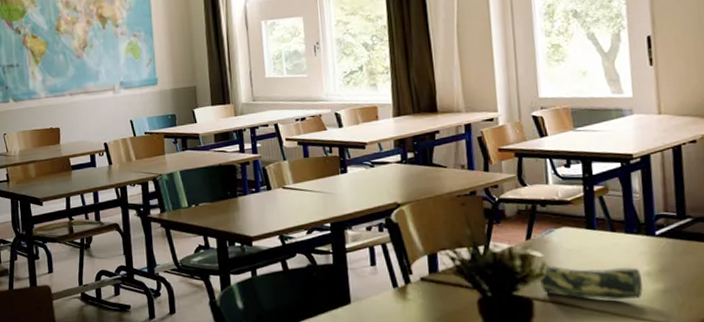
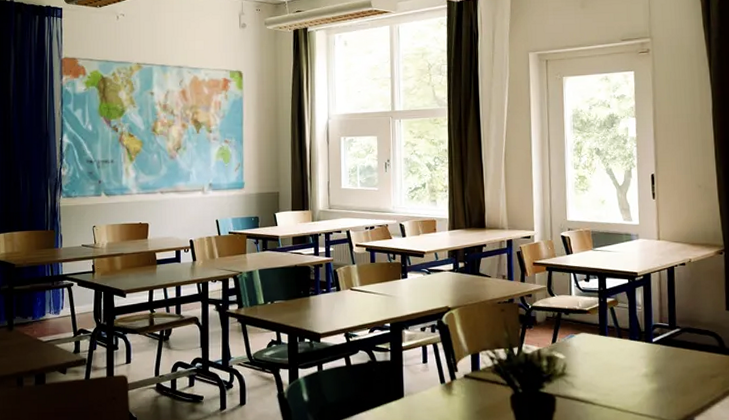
pencil case: present [537,264,643,300] -> none [560,365,641,398]

